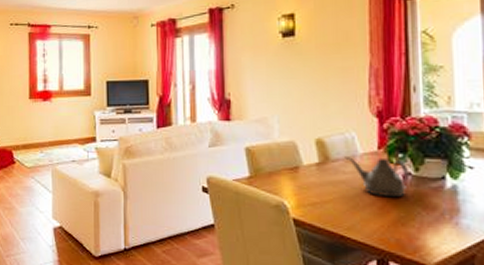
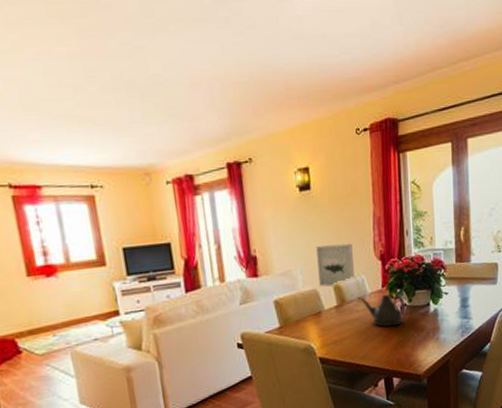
wall art: none [297,94,344,141] -> present [316,243,356,287]

